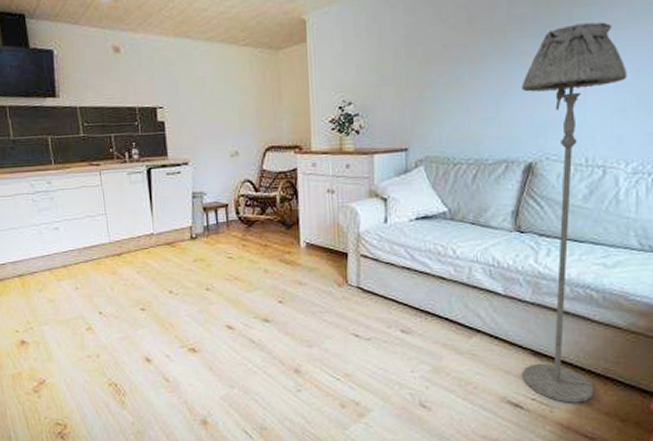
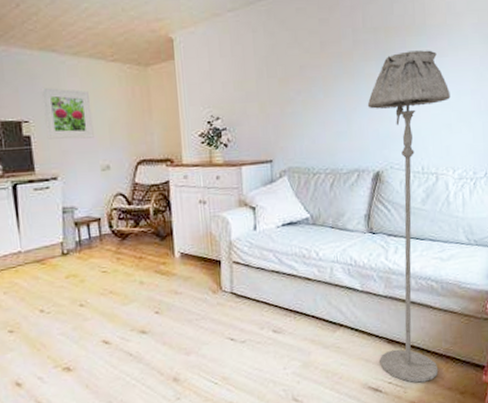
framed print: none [176,74,224,125] -> present [42,88,94,139]

